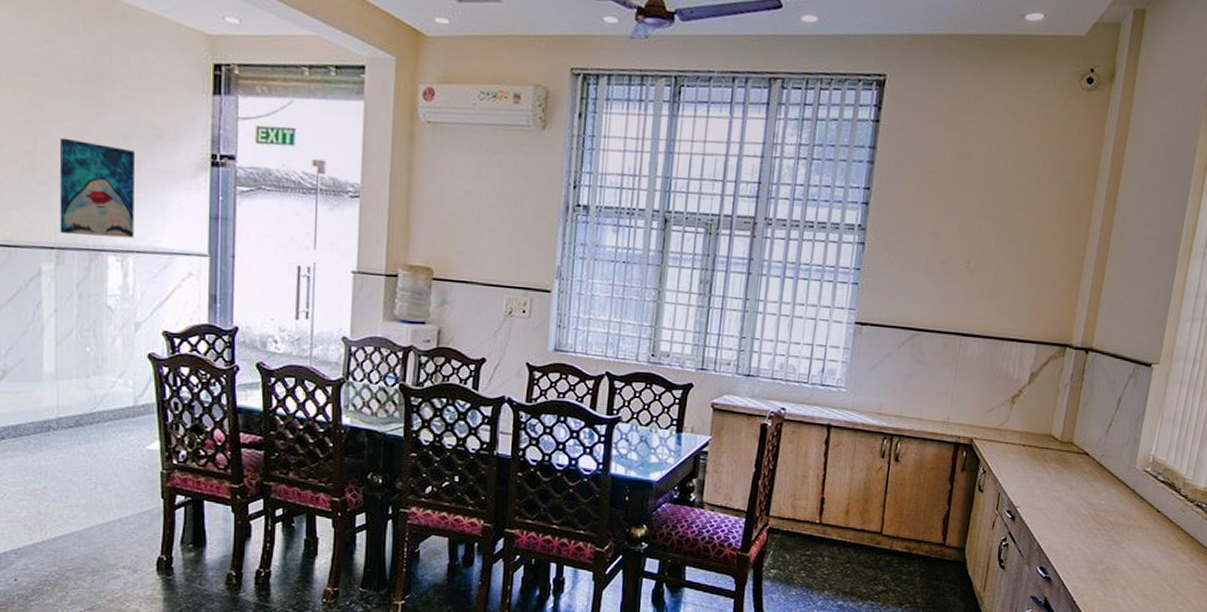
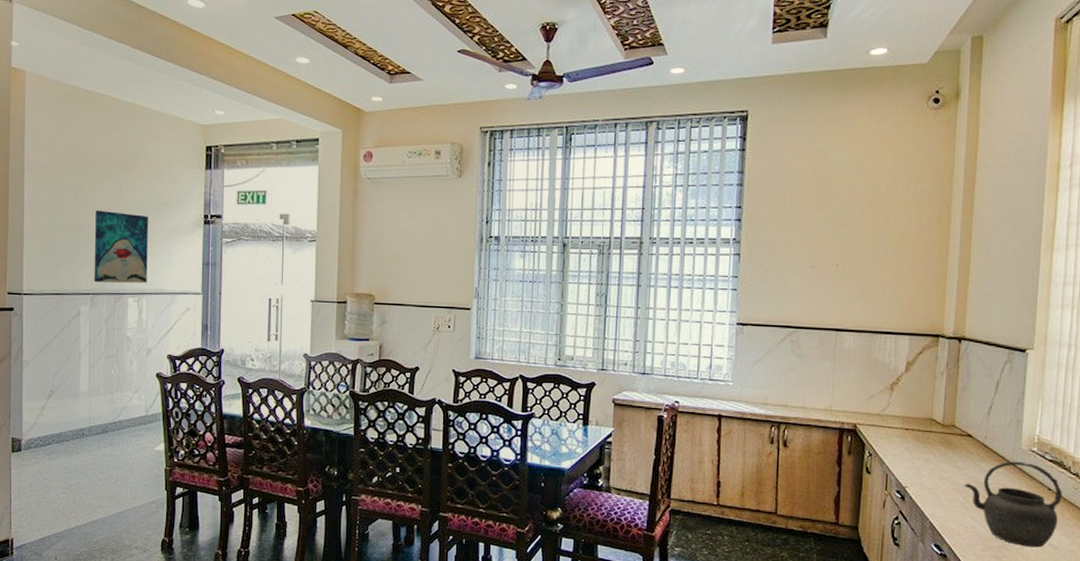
kettle: none [1075,481,1170,571] -> present [964,461,1062,548]

